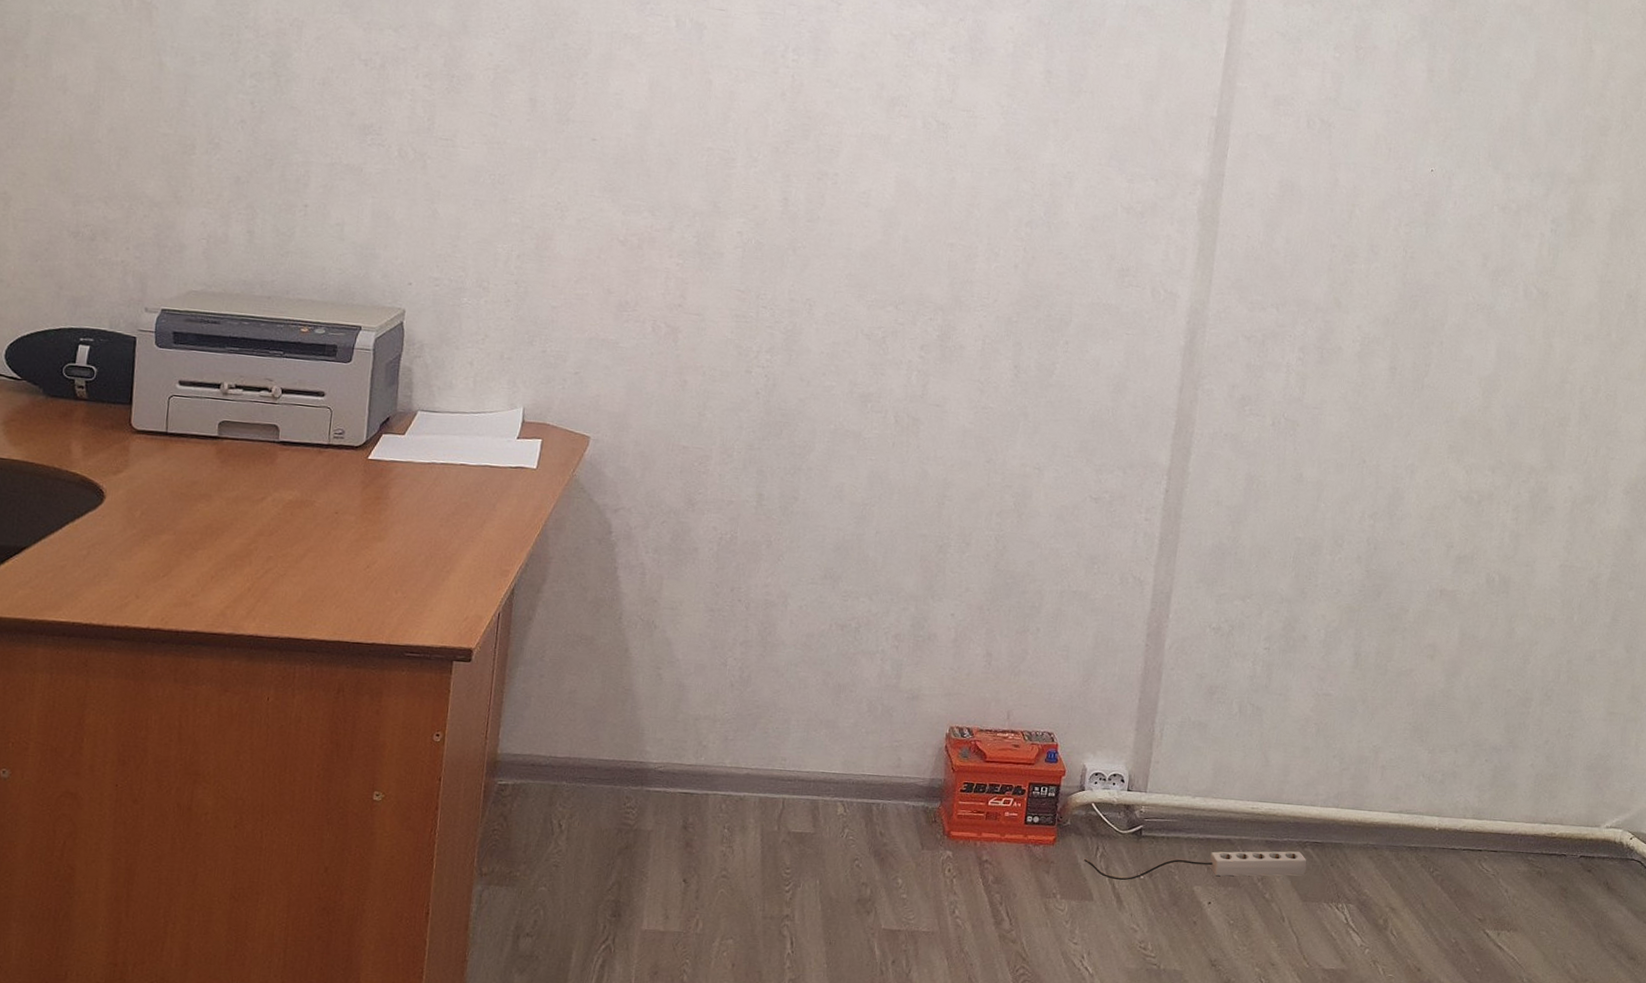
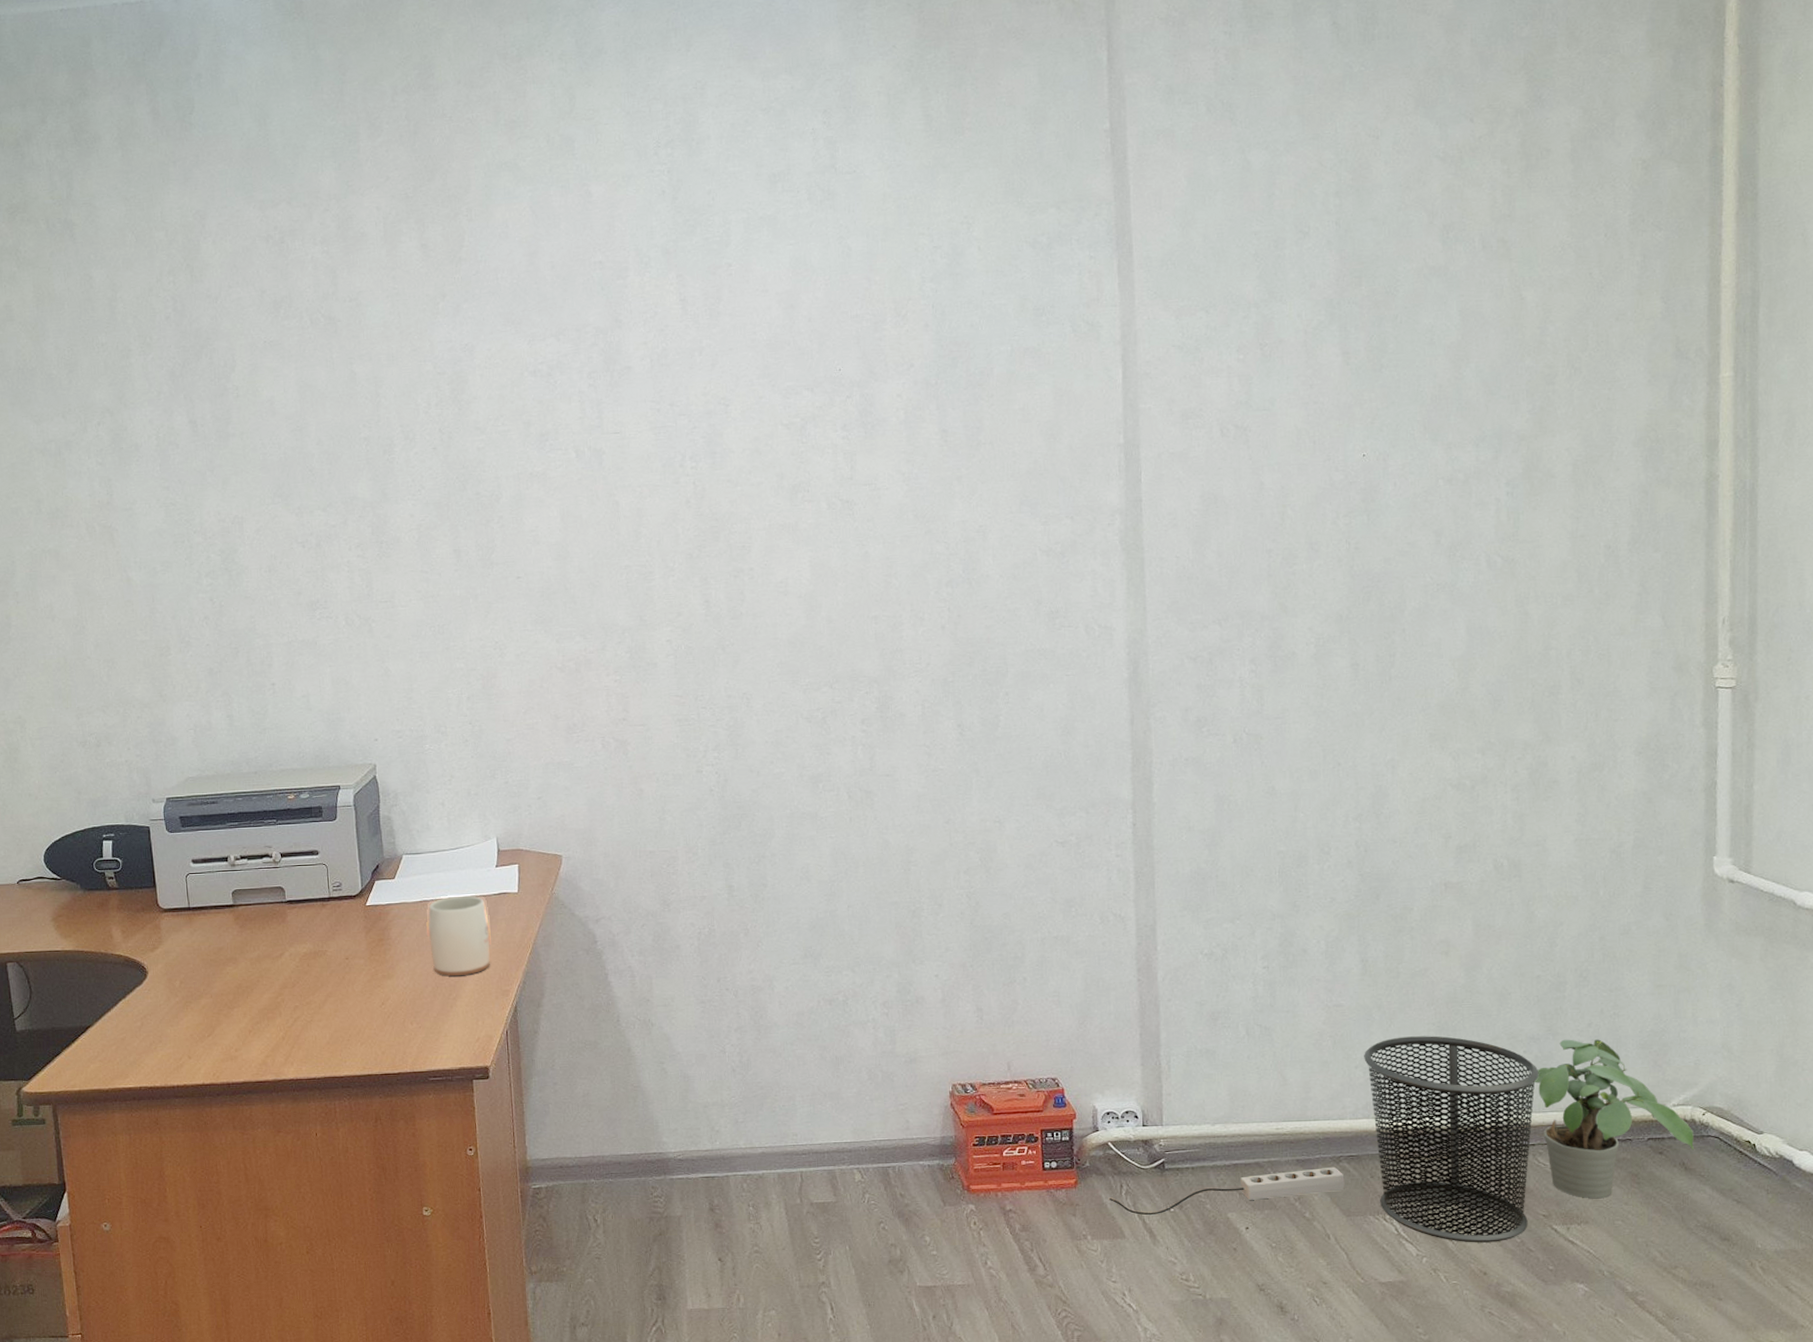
mug: none [430,462,500,549] -> present [428,895,491,976]
trash can: none [1335,732,1496,941] -> present [1364,1036,1539,1243]
potted plant: none [1490,753,1620,908] -> present [1534,1039,1695,1198]

